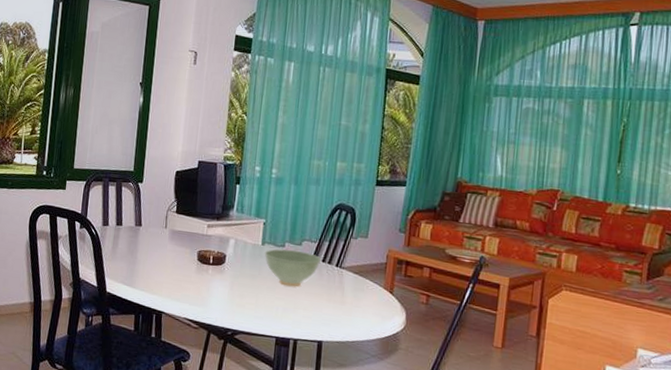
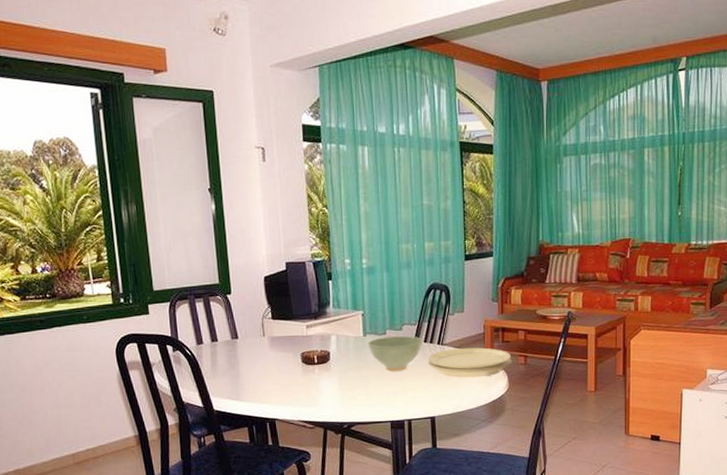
plate: none [323,273,413,310] -> present [427,347,512,378]

